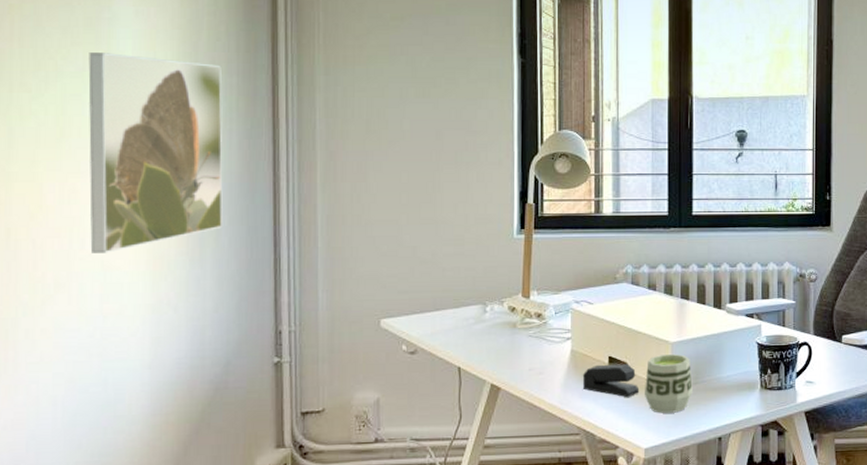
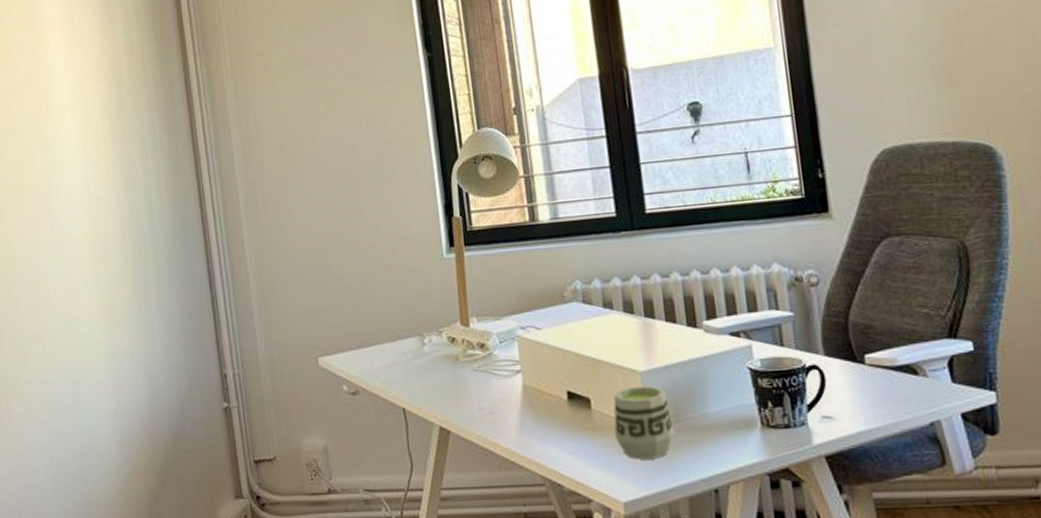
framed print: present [88,52,223,253] -> none [33,103,162,304]
stapler: present [582,364,640,398] -> none [539,399,609,441]

